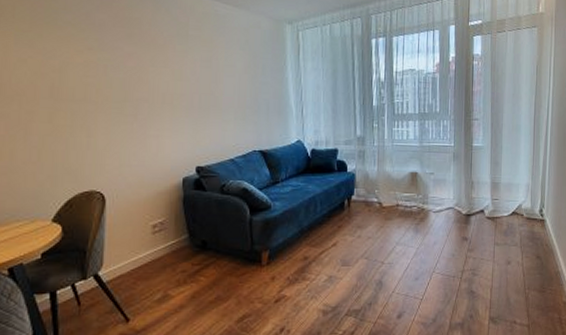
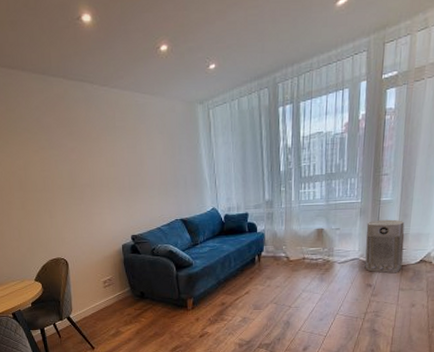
air purifier: none [460,166,497,226] -> present [365,219,405,274]

